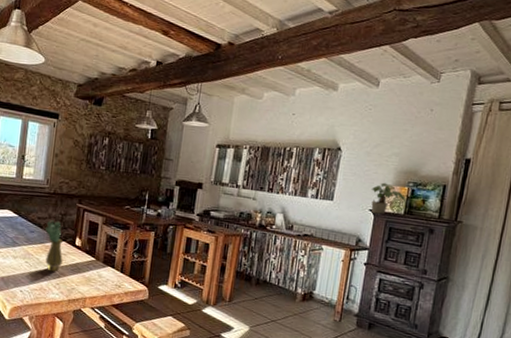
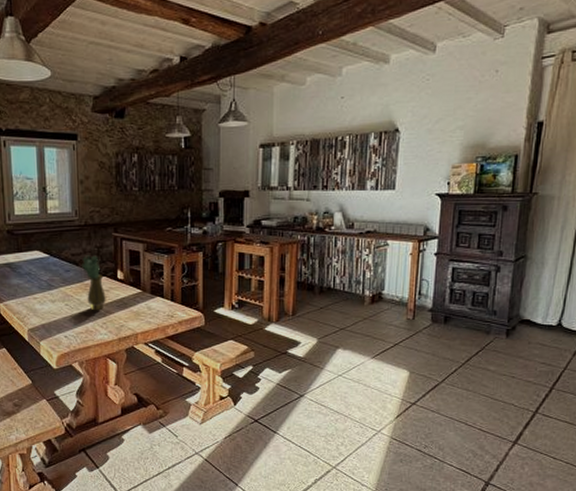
potted plant: present [370,182,405,214] -> none [435,161,474,197]

